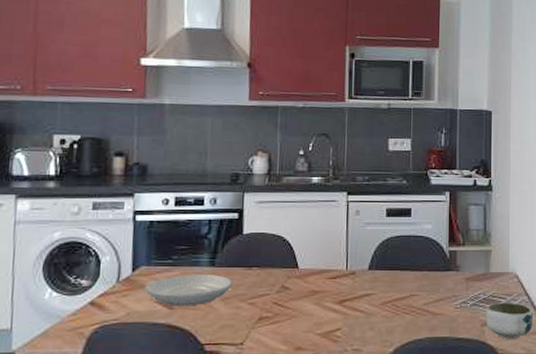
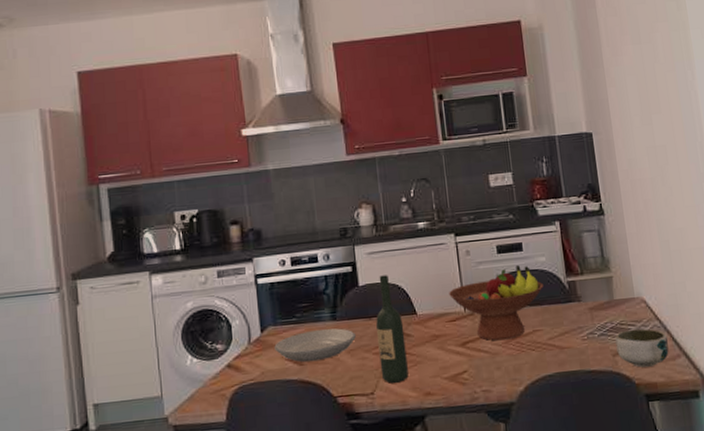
wine bottle: none [253,226,284,335] -> present [376,275,409,383]
fruit bowl: none [333,229,426,302] -> present [449,264,543,341]

